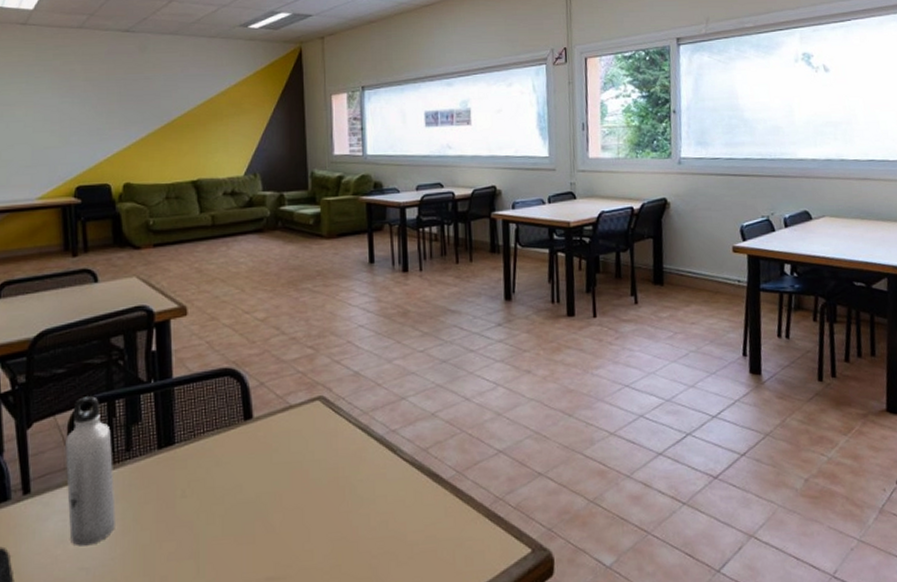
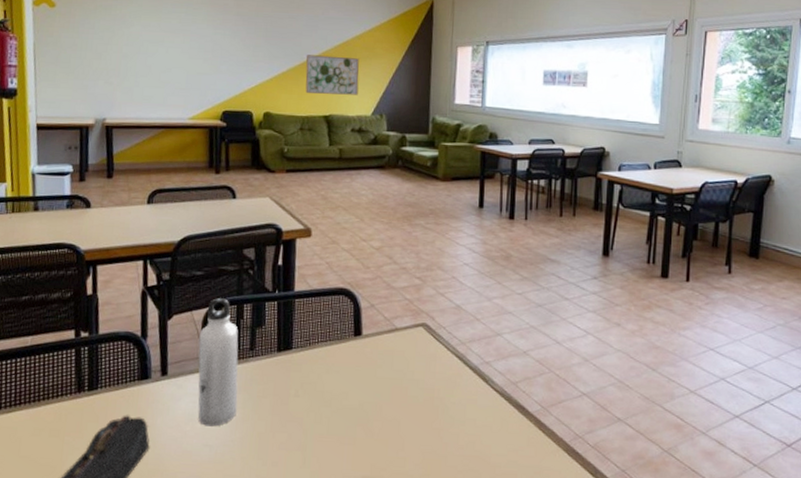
wall art: none [166,115,227,159] -> present [305,55,359,95]

